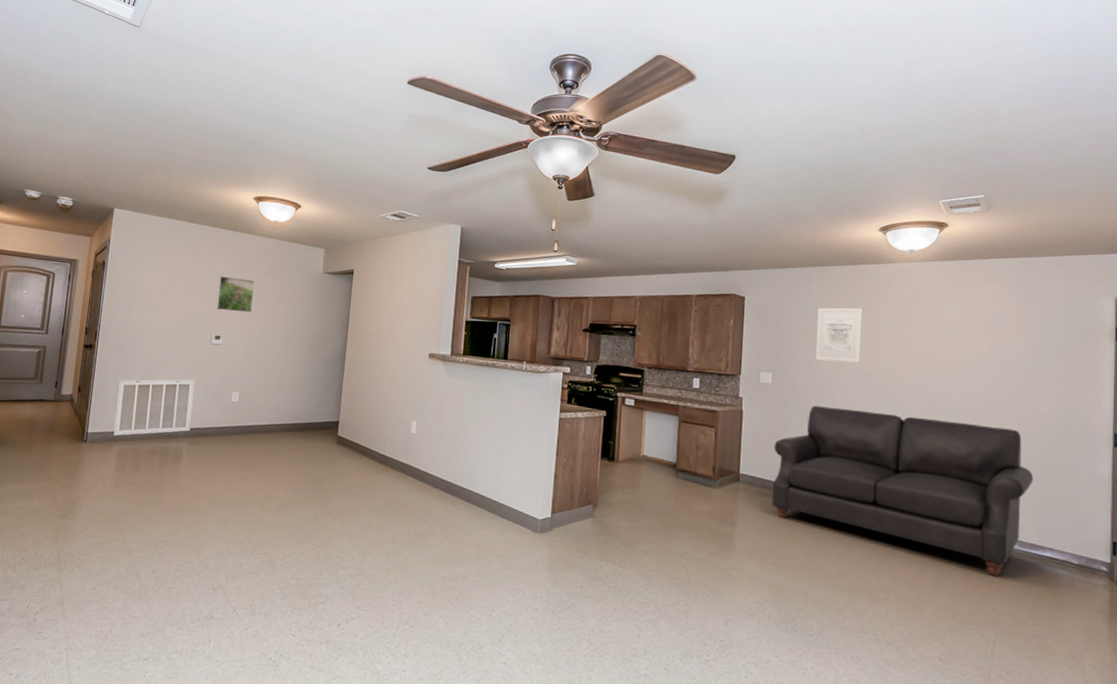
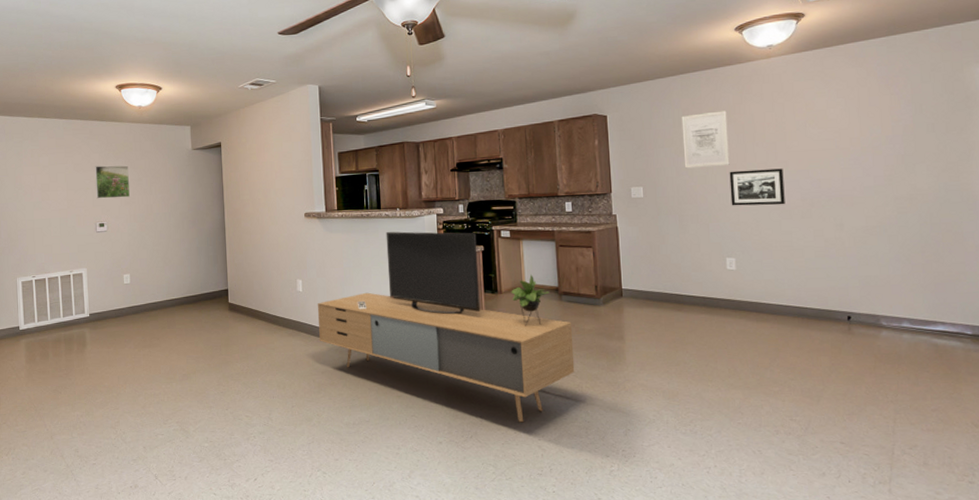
media console: none [426,384,686,599] -> present [317,231,575,423]
sofa: present [772,405,1034,576] -> none [653,210,919,356]
picture frame: none [857,369,911,410] -> present [729,168,785,206]

